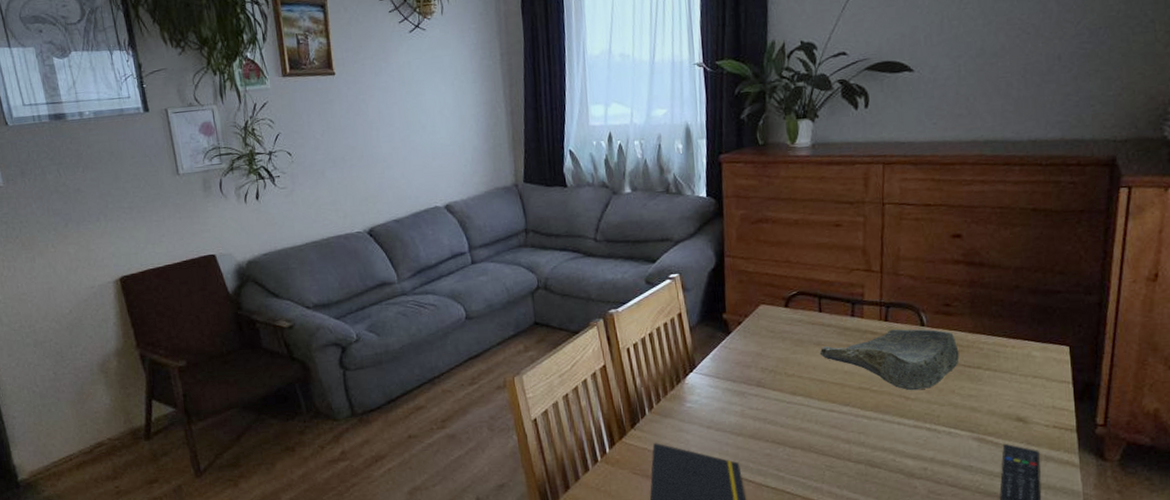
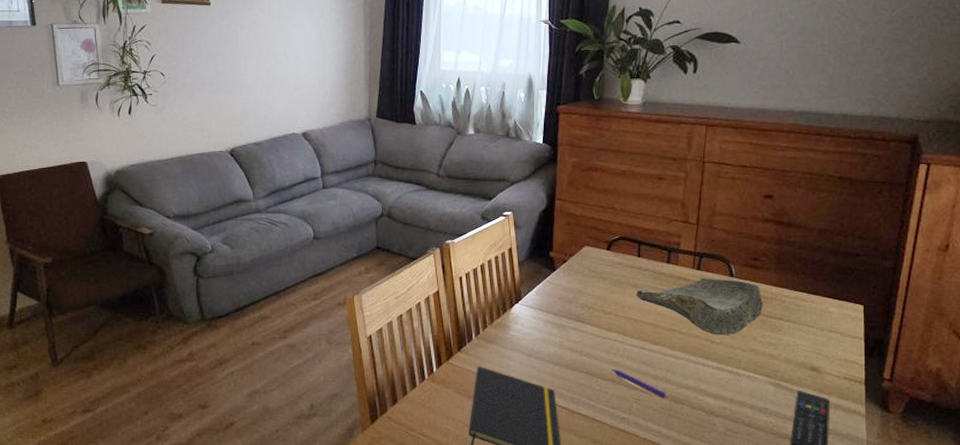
pen: none [798,435,863,464] -> present [611,368,668,399]

